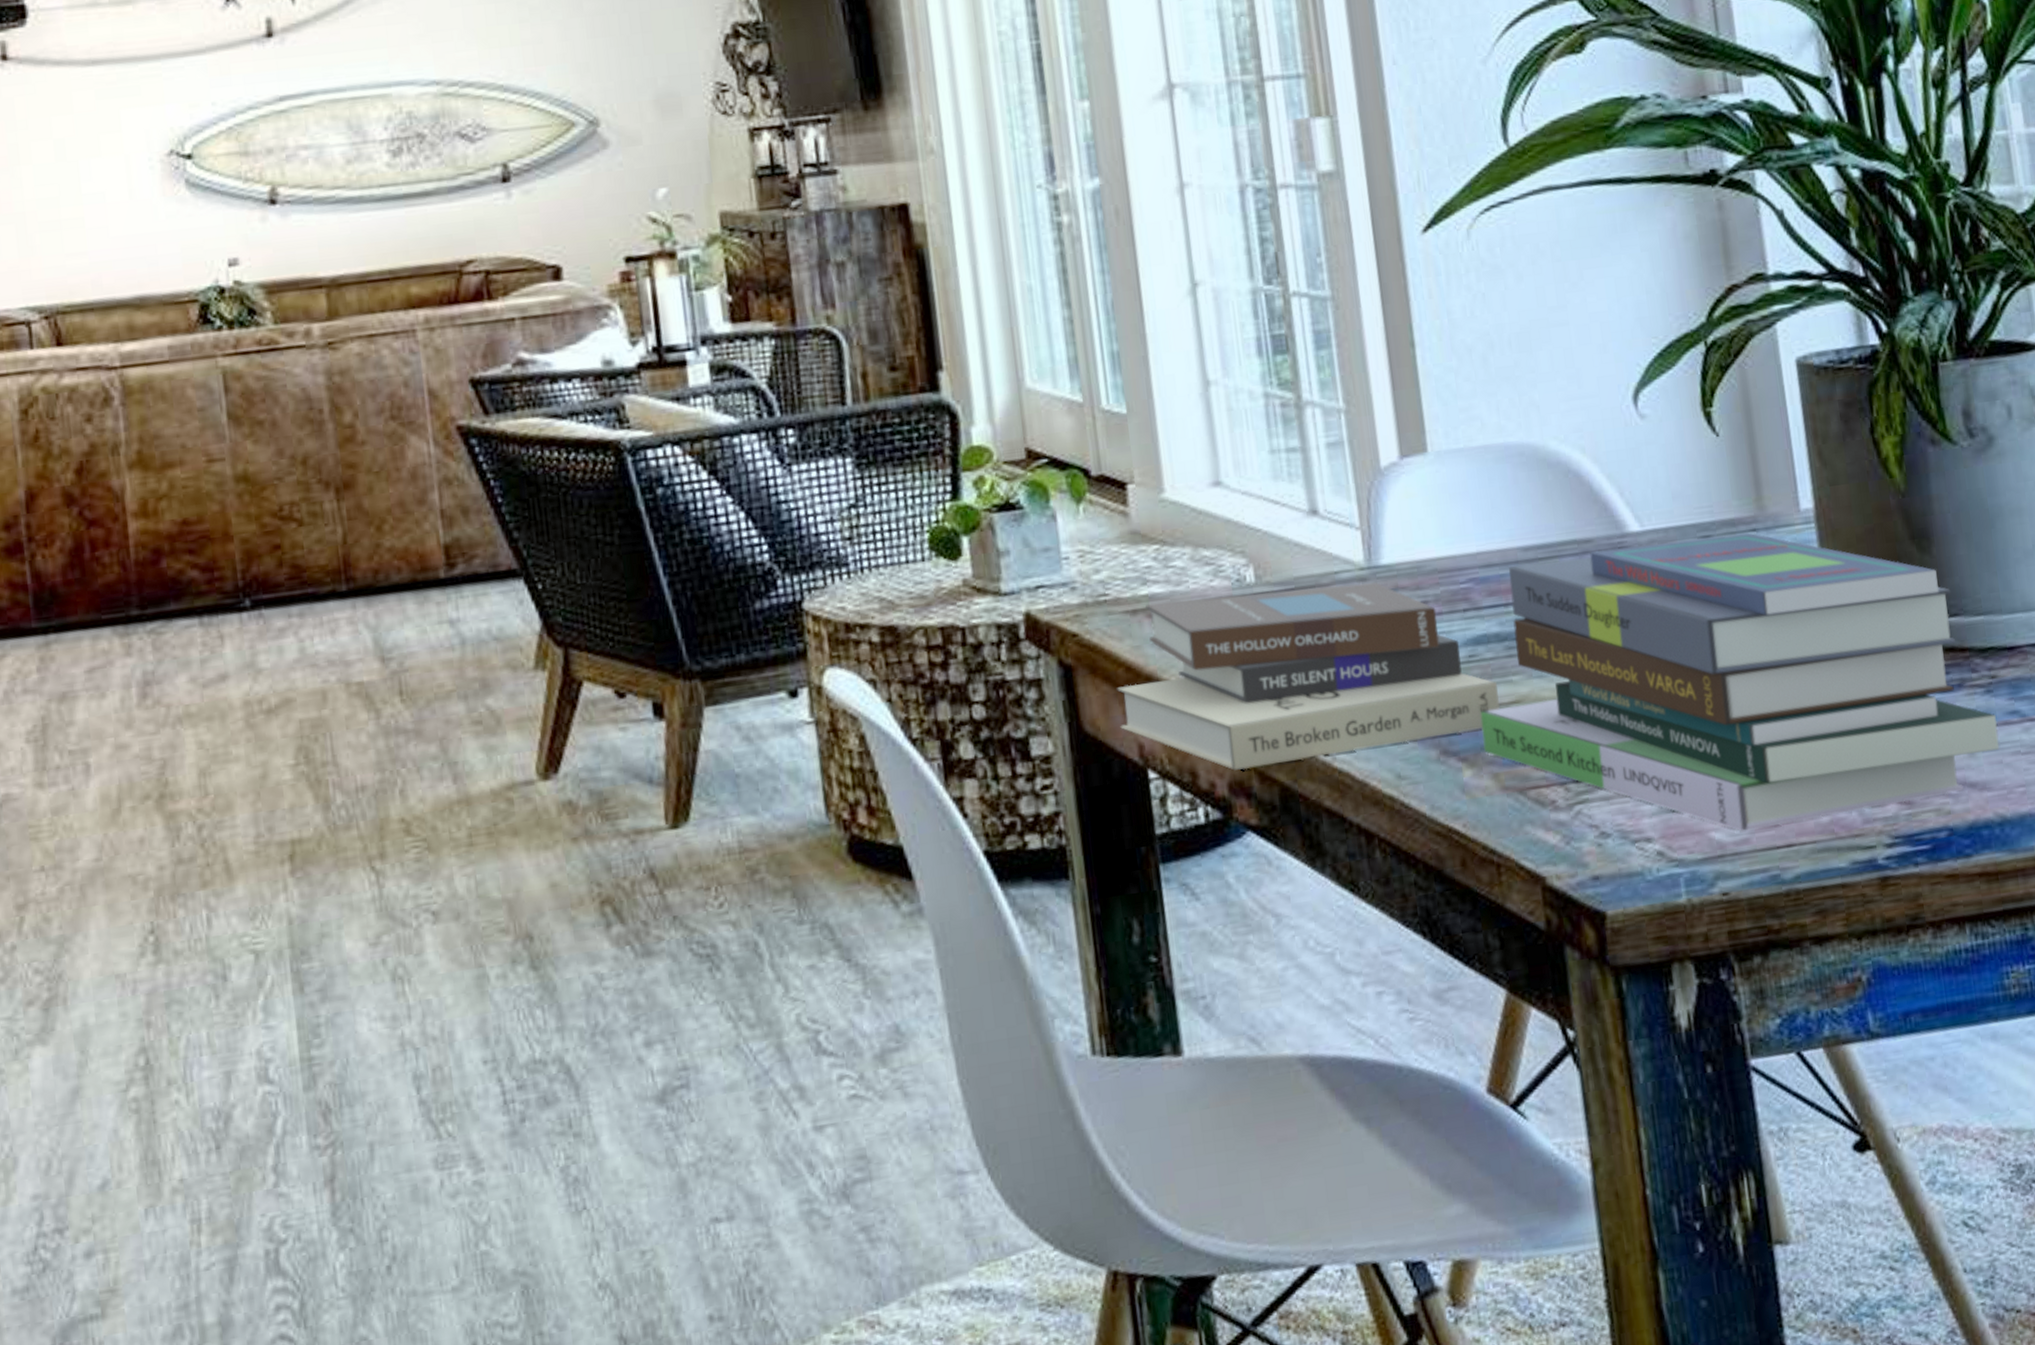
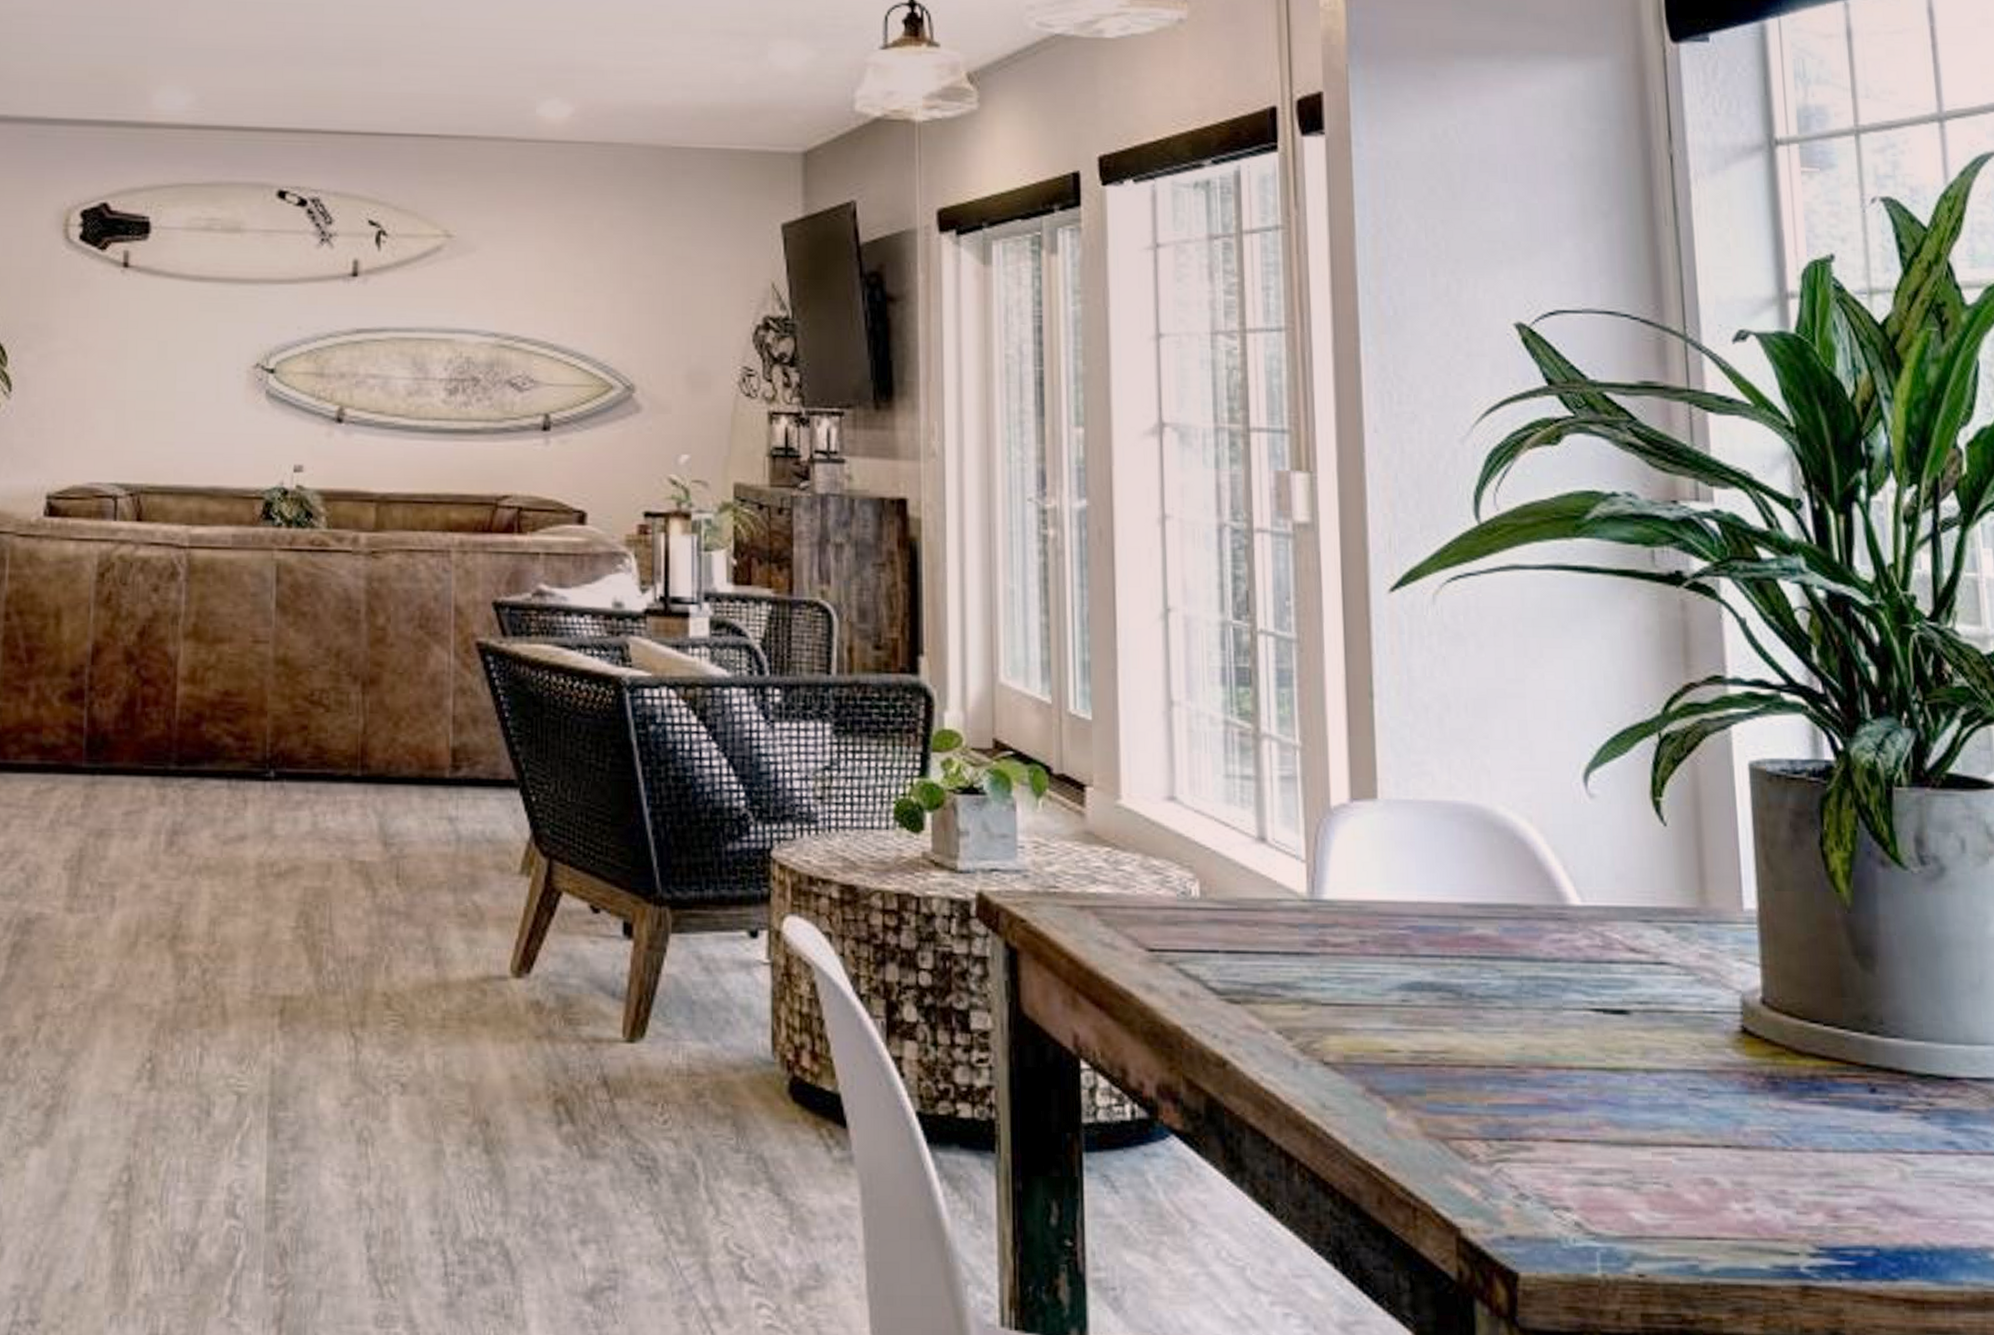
books: present [1117,582,1500,771] -> none [1058,901,1428,1075]
books: present [1480,532,2000,831] -> none [1408,917,1933,1216]

